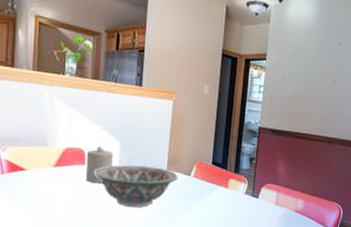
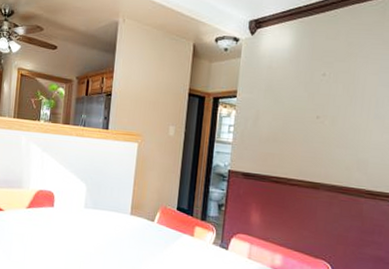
candle: present [86,146,114,184] -> none [54,189,80,227]
decorative bowl: present [93,165,178,208] -> none [60,208,142,253]

